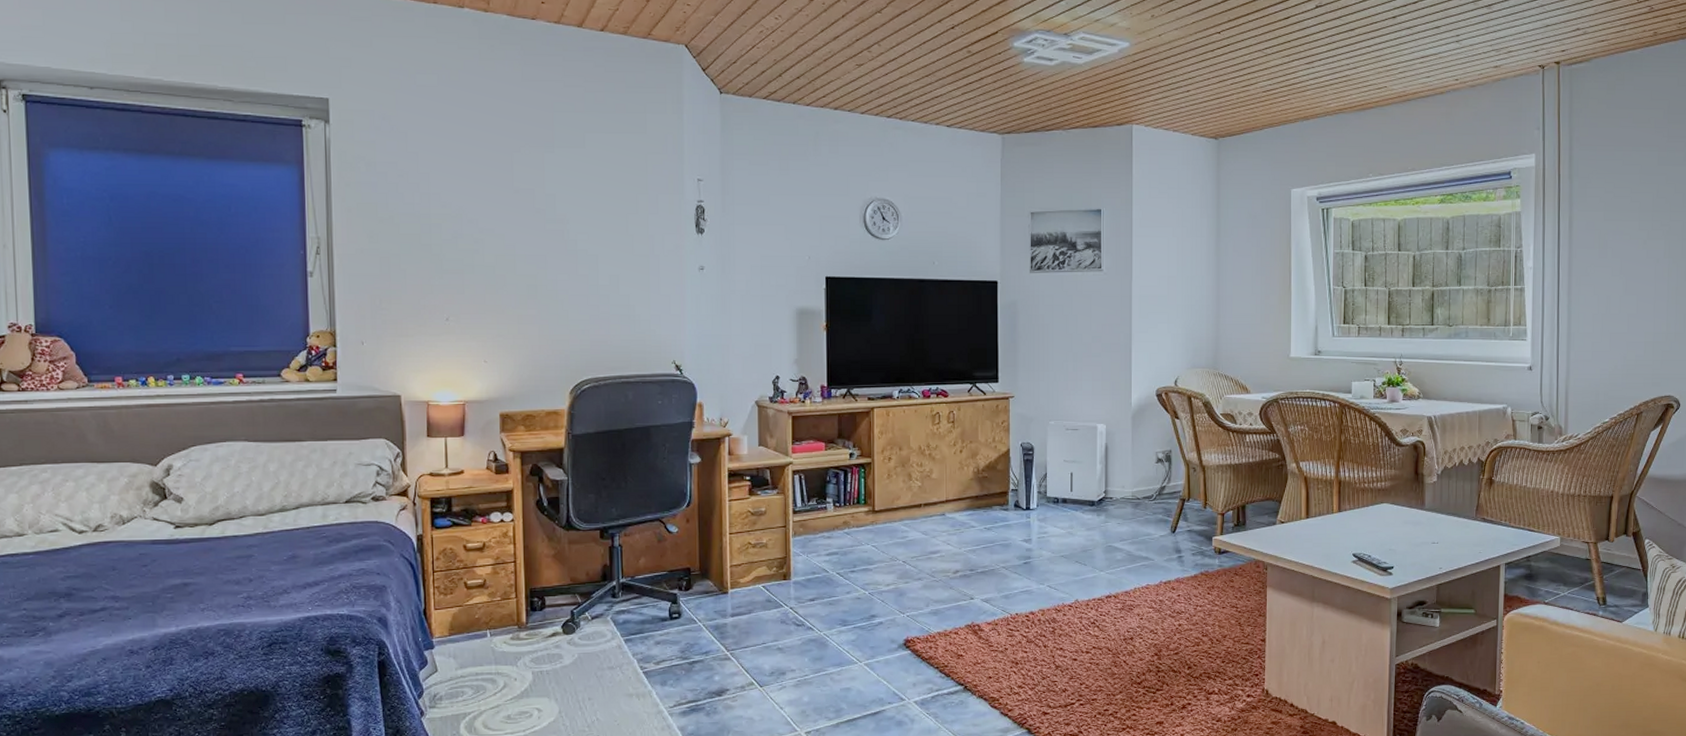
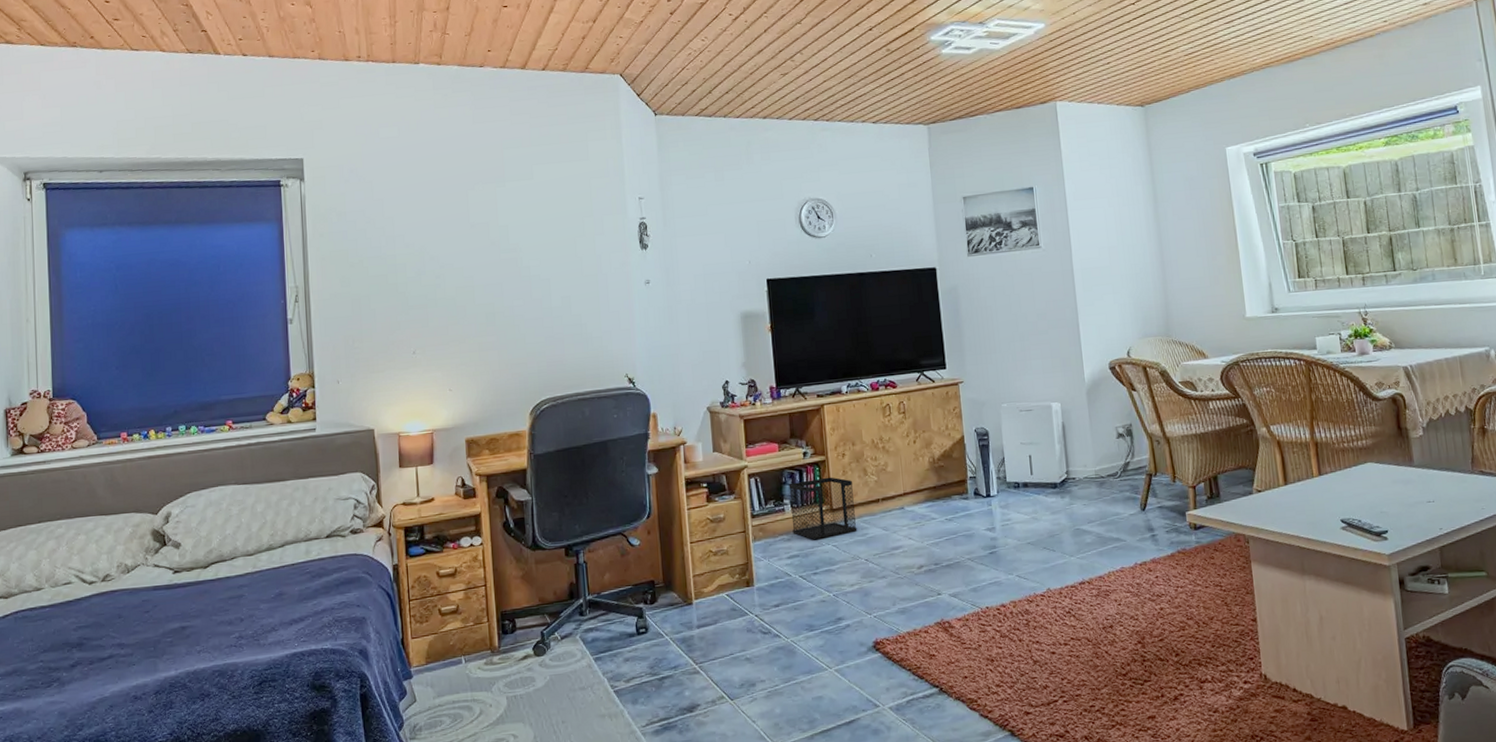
wastebasket: none [833,479,898,539] -> present [789,477,858,540]

